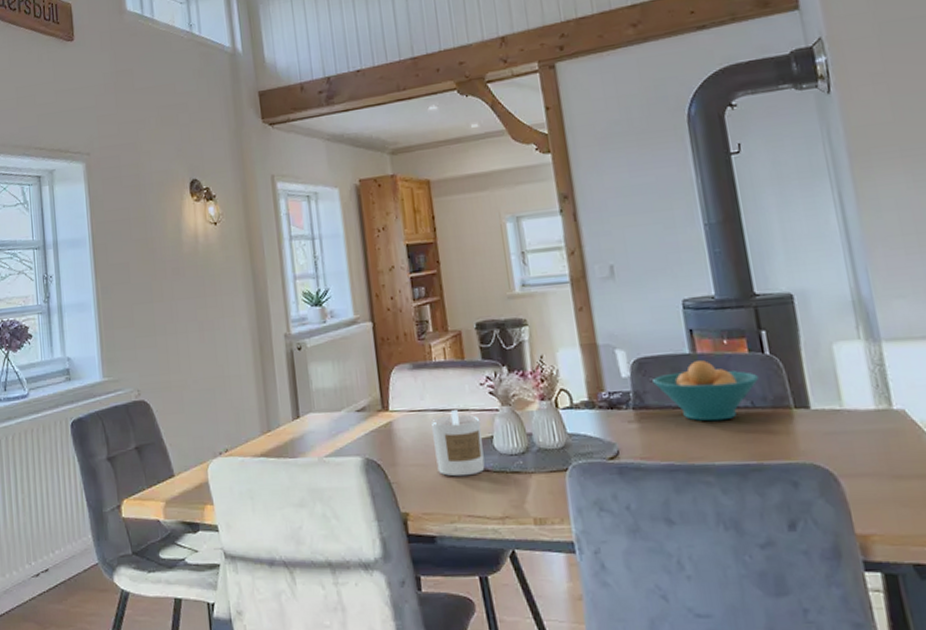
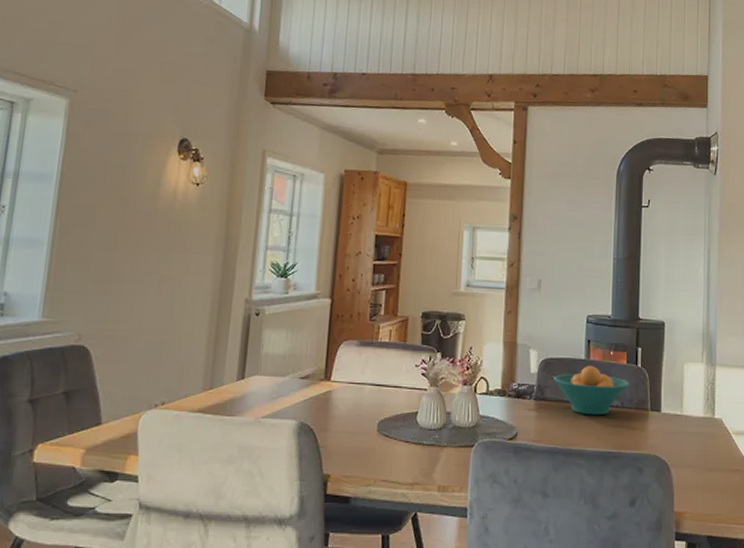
candle: present [431,410,485,477] -> none [364,386,410,445]

